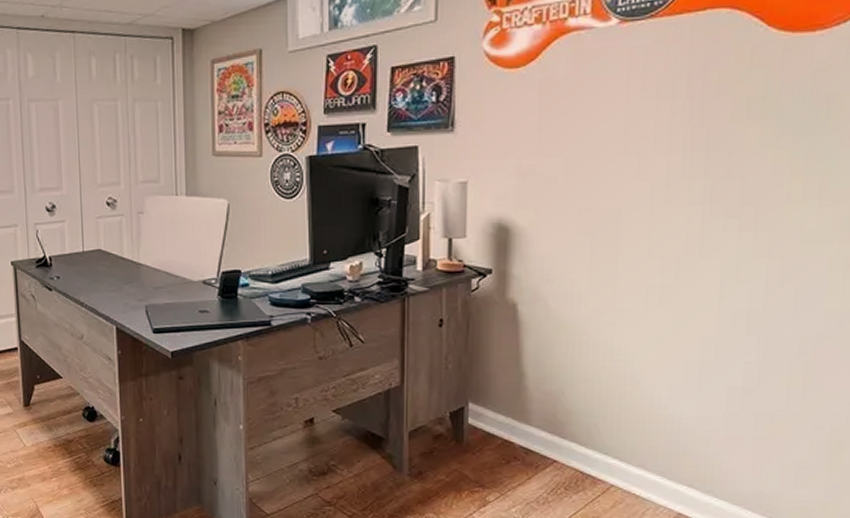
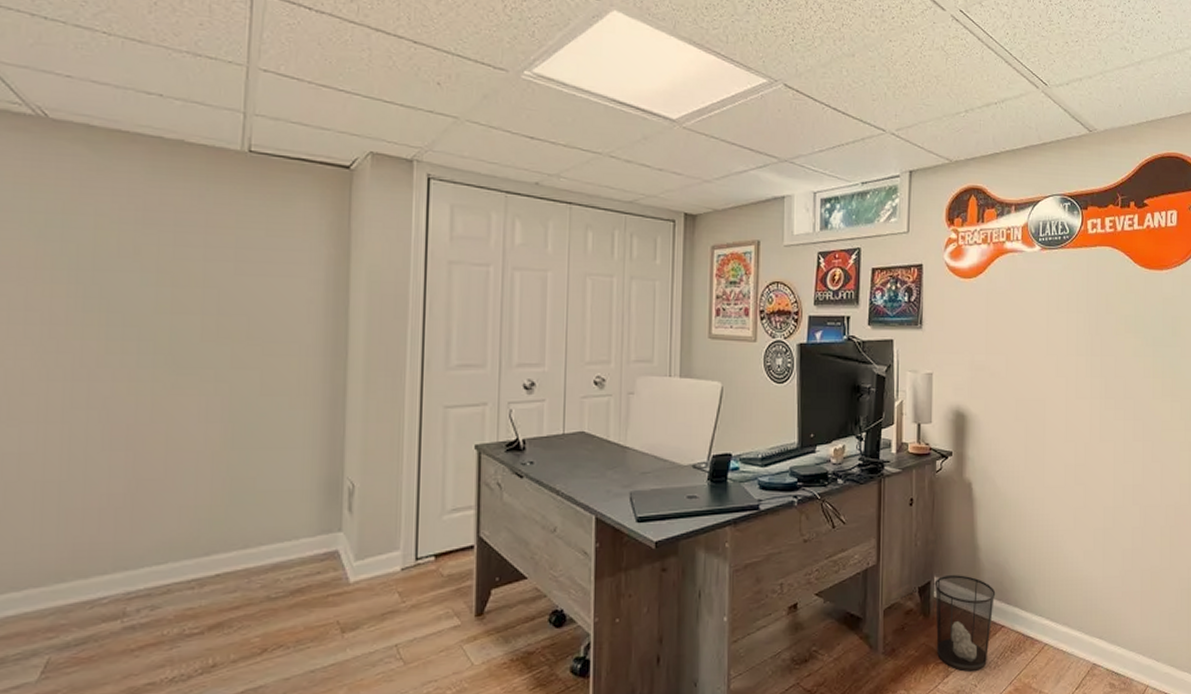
waste bin: none [469,402,547,504] -> present [934,575,996,671]

